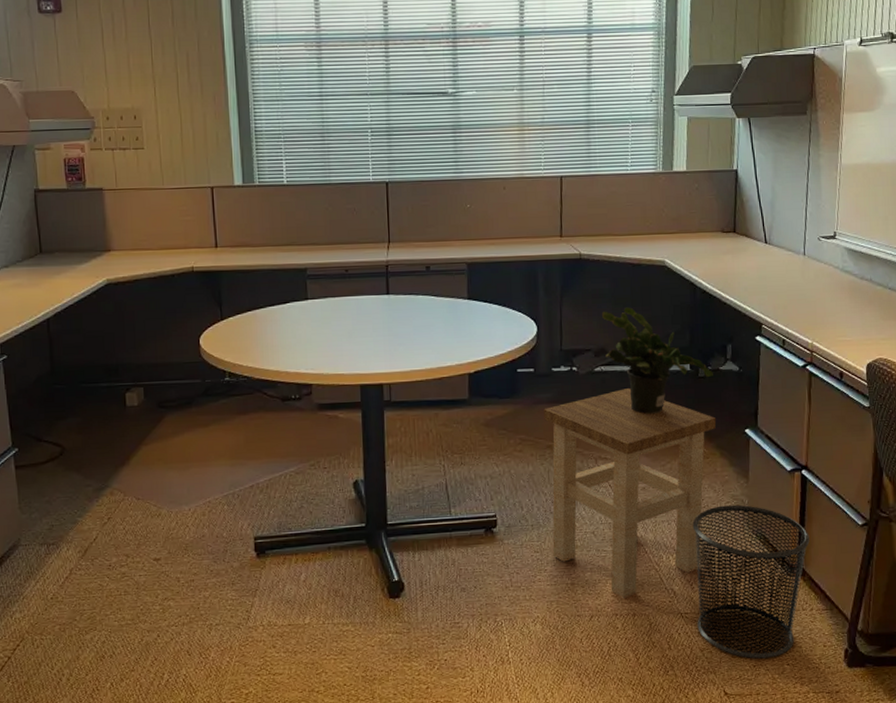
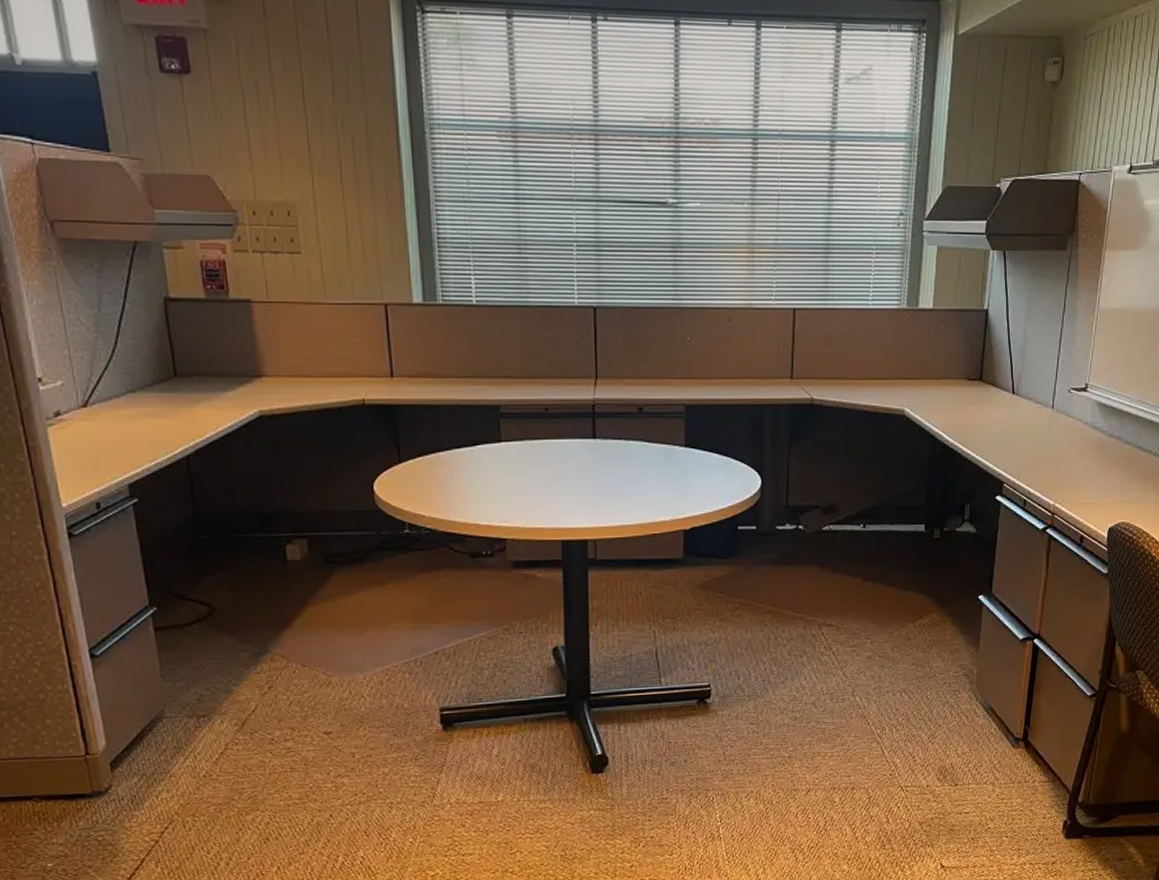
stool: present [544,387,717,598] -> none [765,548,950,772]
potted plant: present [601,307,713,415] -> none [832,460,949,579]
waste bin: present [692,504,810,659] -> none [917,674,1037,832]

